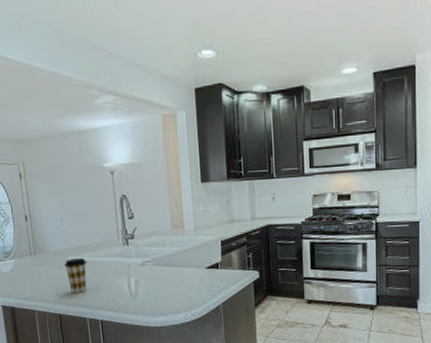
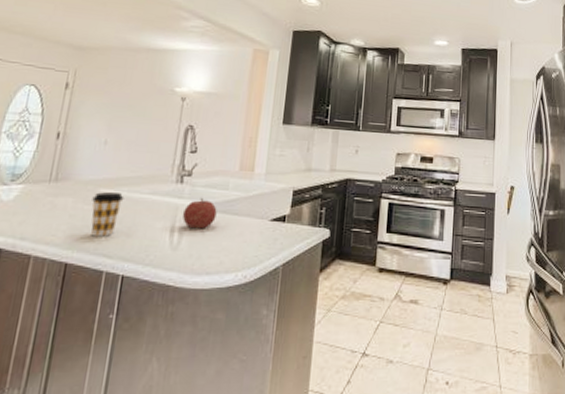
fruit: none [134,255,161,281] -> present [183,197,217,229]

